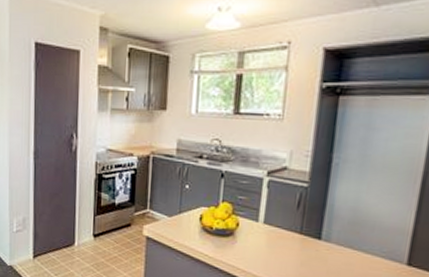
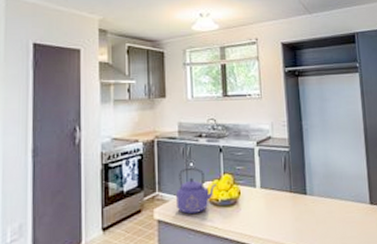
kettle: none [166,189,213,237] -> present [175,167,217,214]

